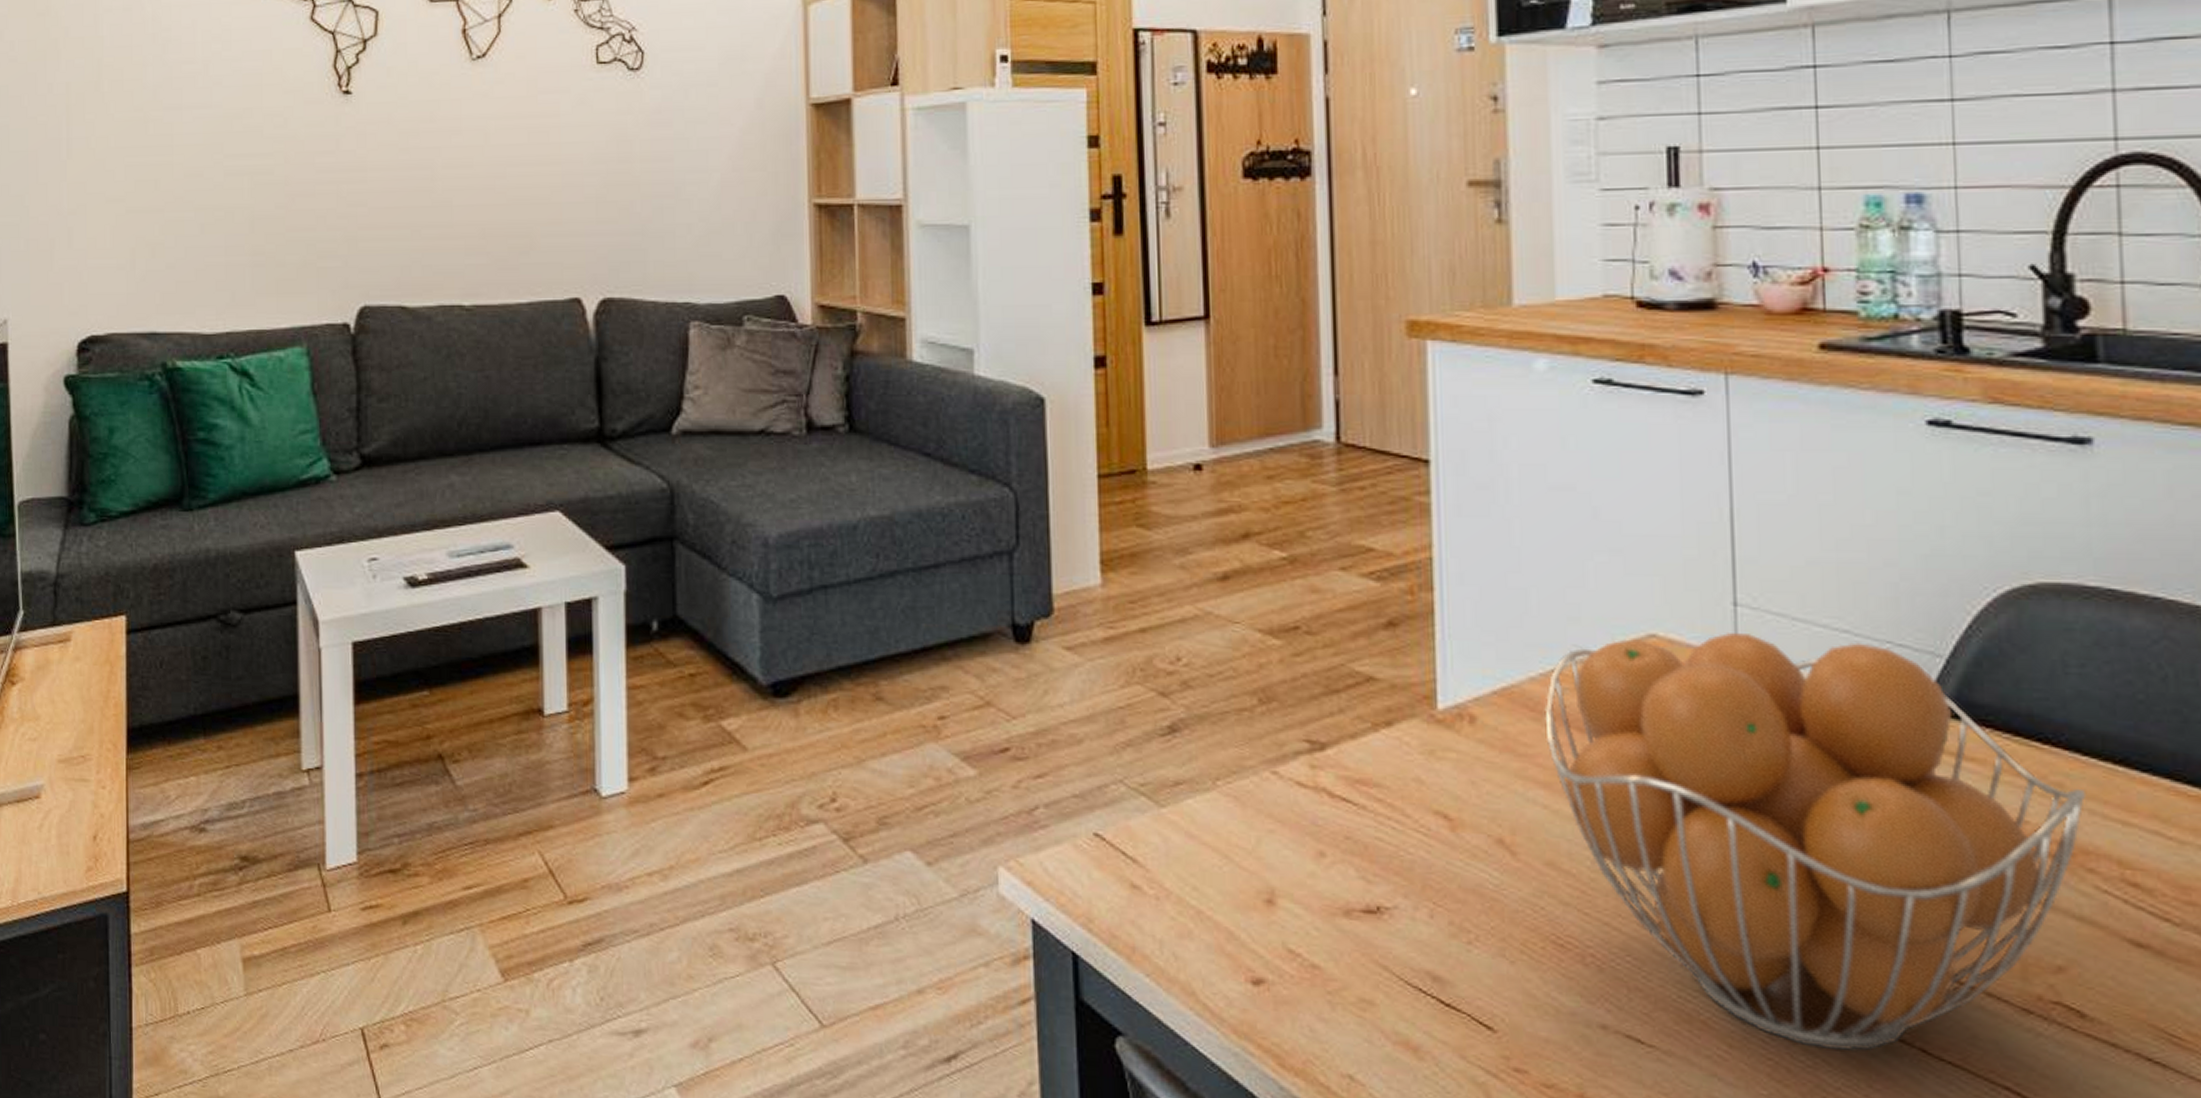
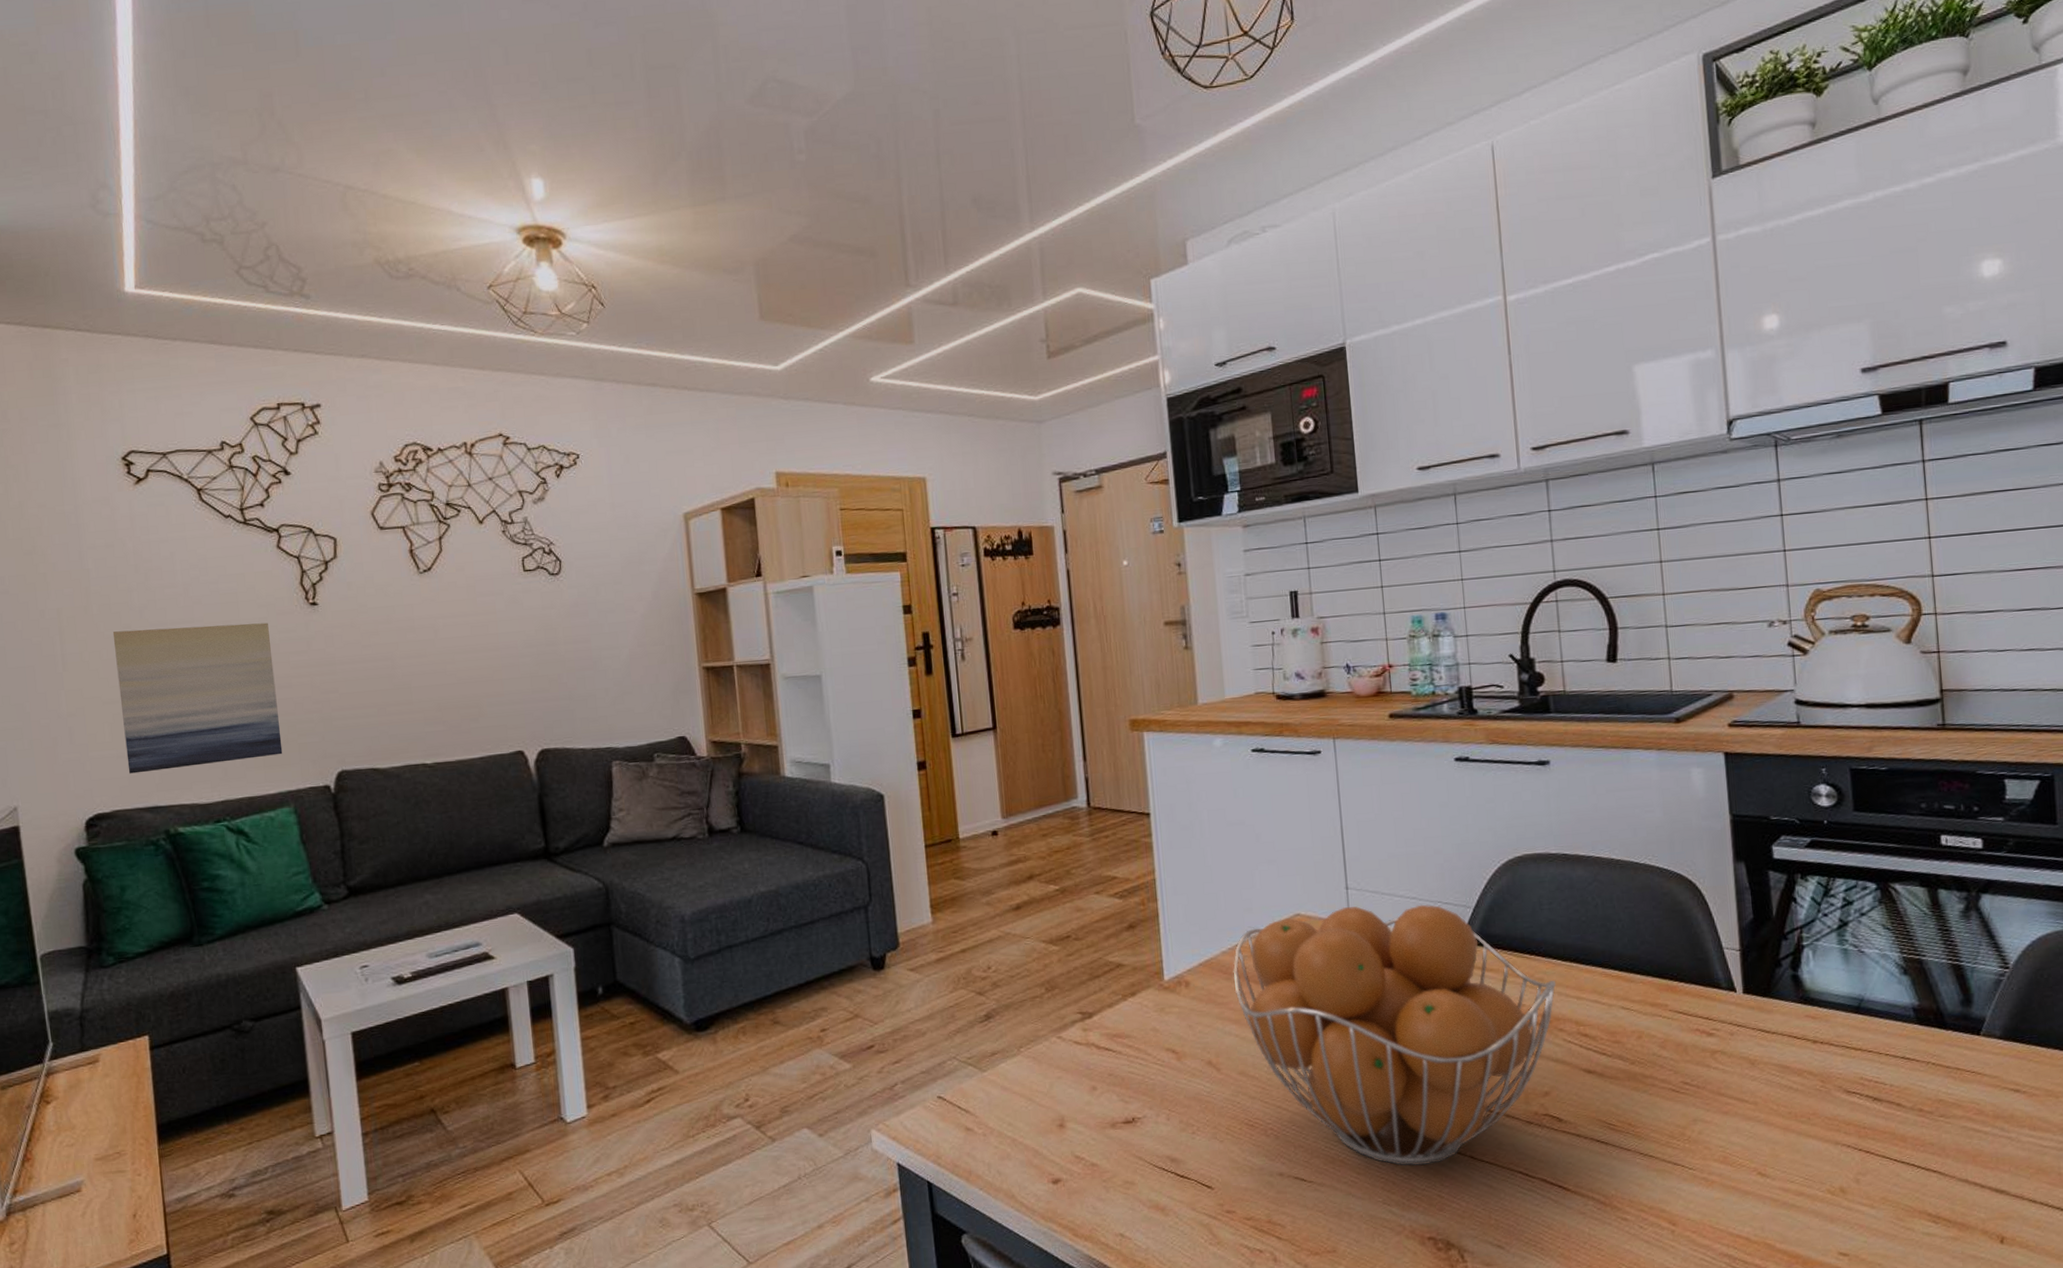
wall art: none [123,112,299,290] -> present [112,622,283,774]

